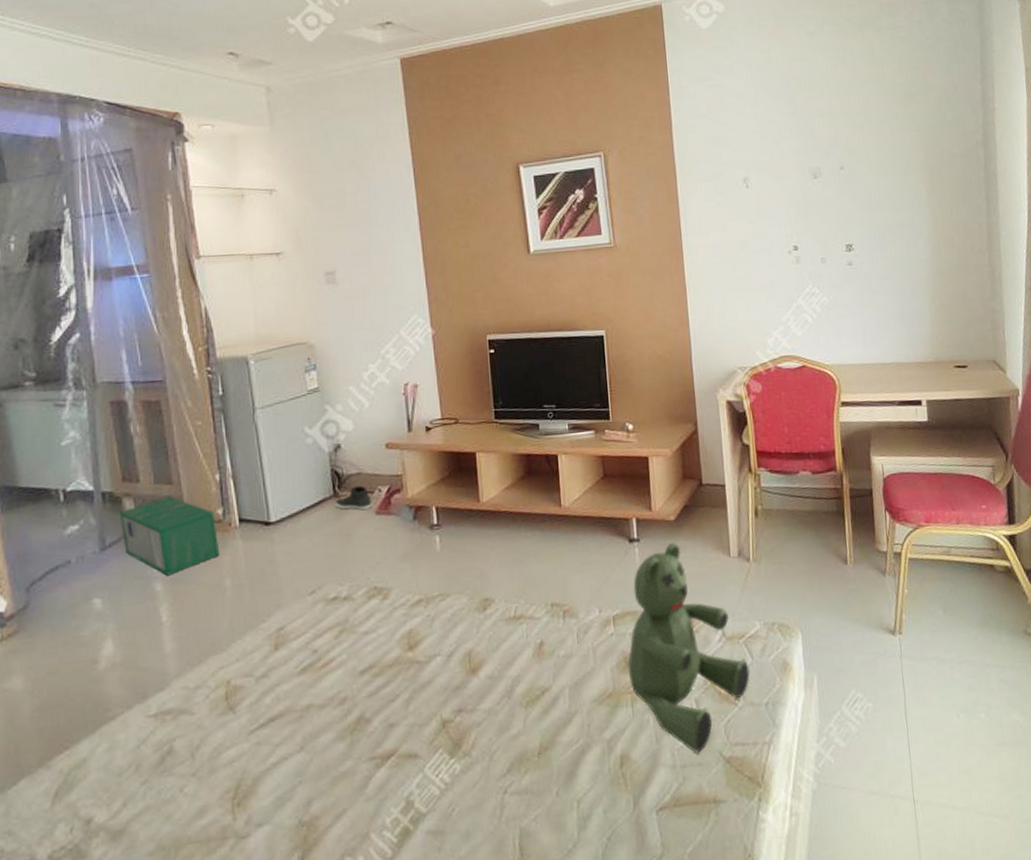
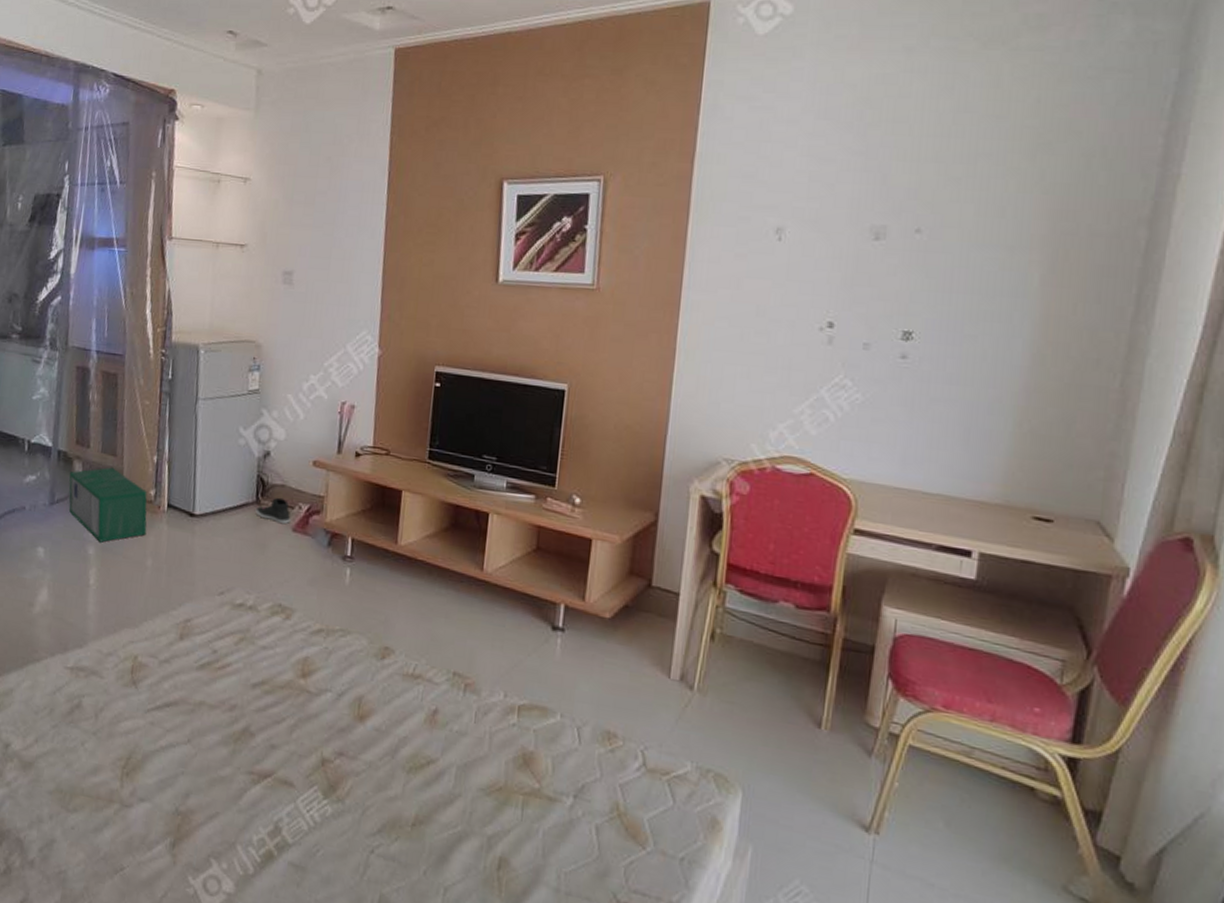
teddy bear: present [628,542,750,753] -> none [524,642,668,886]

